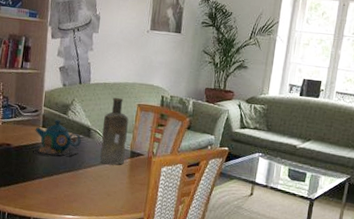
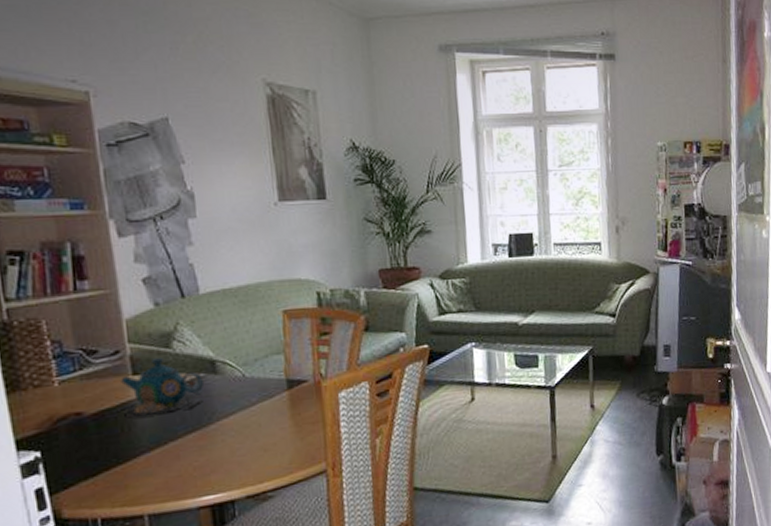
bottle: present [100,98,129,165] -> none [233,307,279,408]

